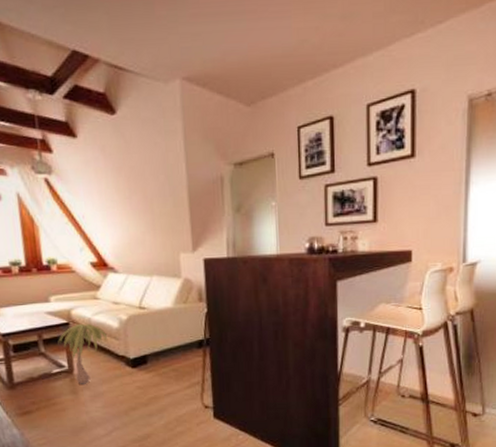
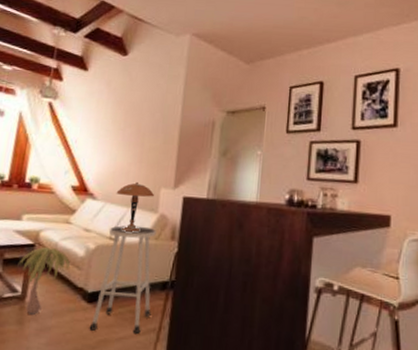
table lamp: none [136,249,175,300] -> present [116,181,155,232]
stool: none [137,292,193,391] -> present [89,225,156,333]

